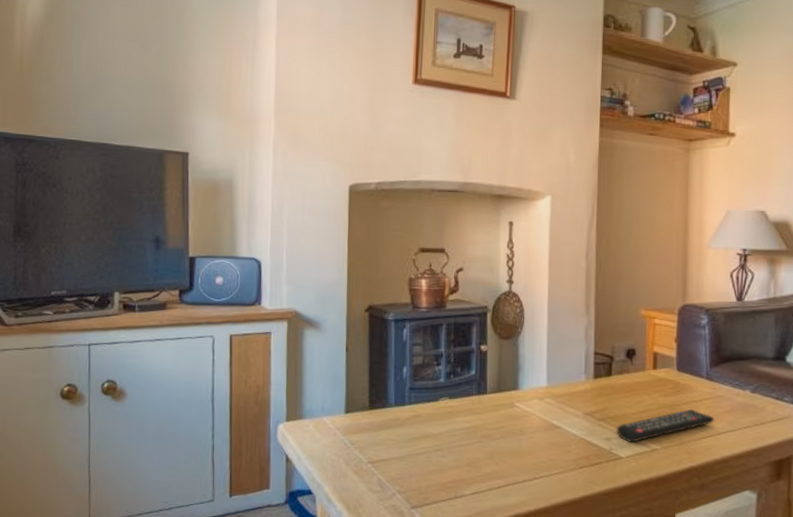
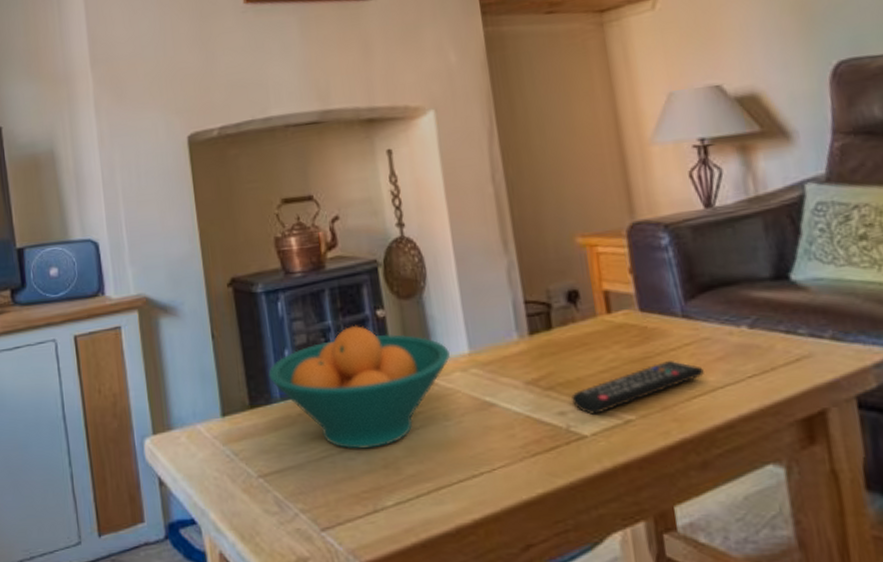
fruit bowl: none [388,354,532,450] -> present [268,325,450,449]

